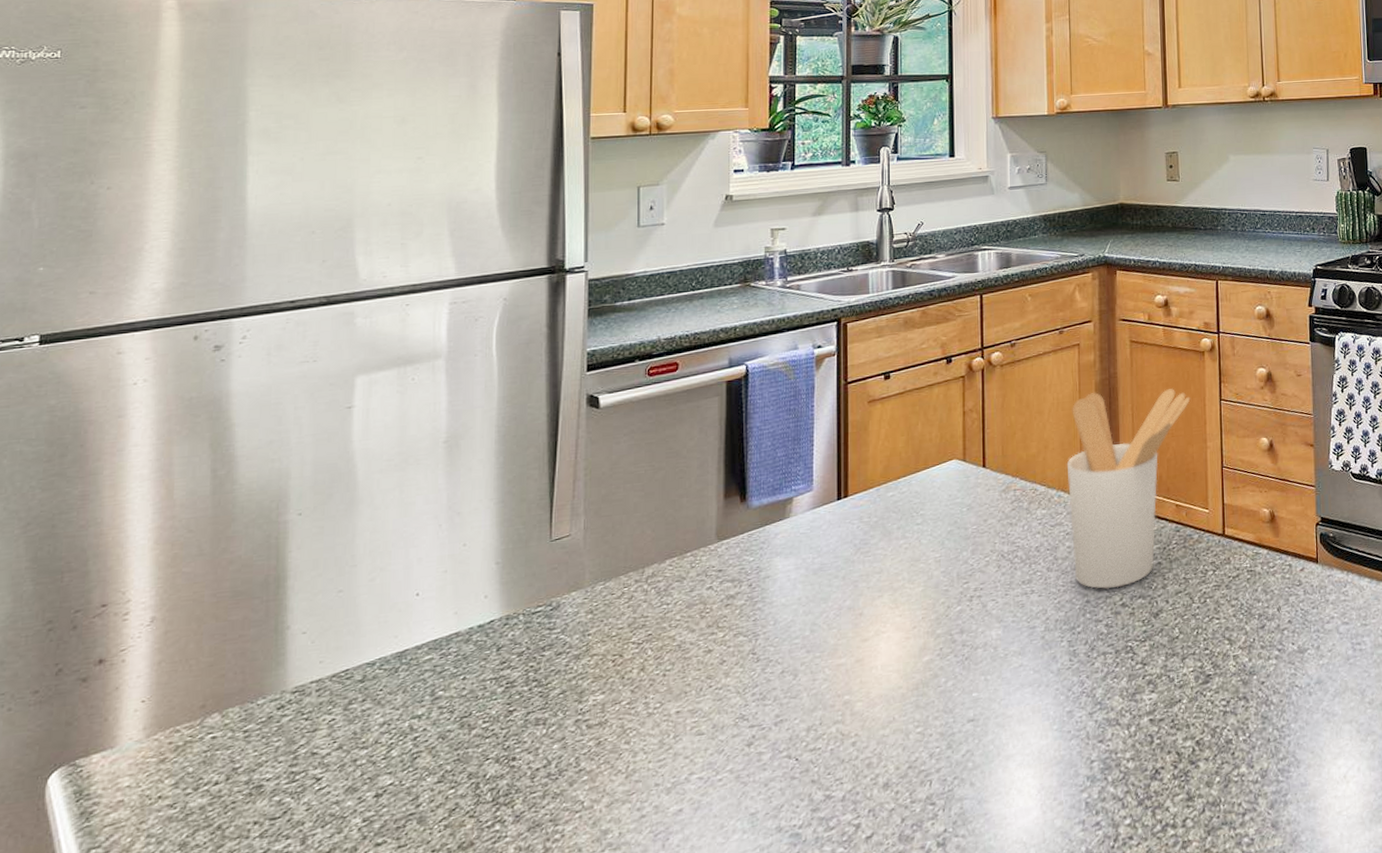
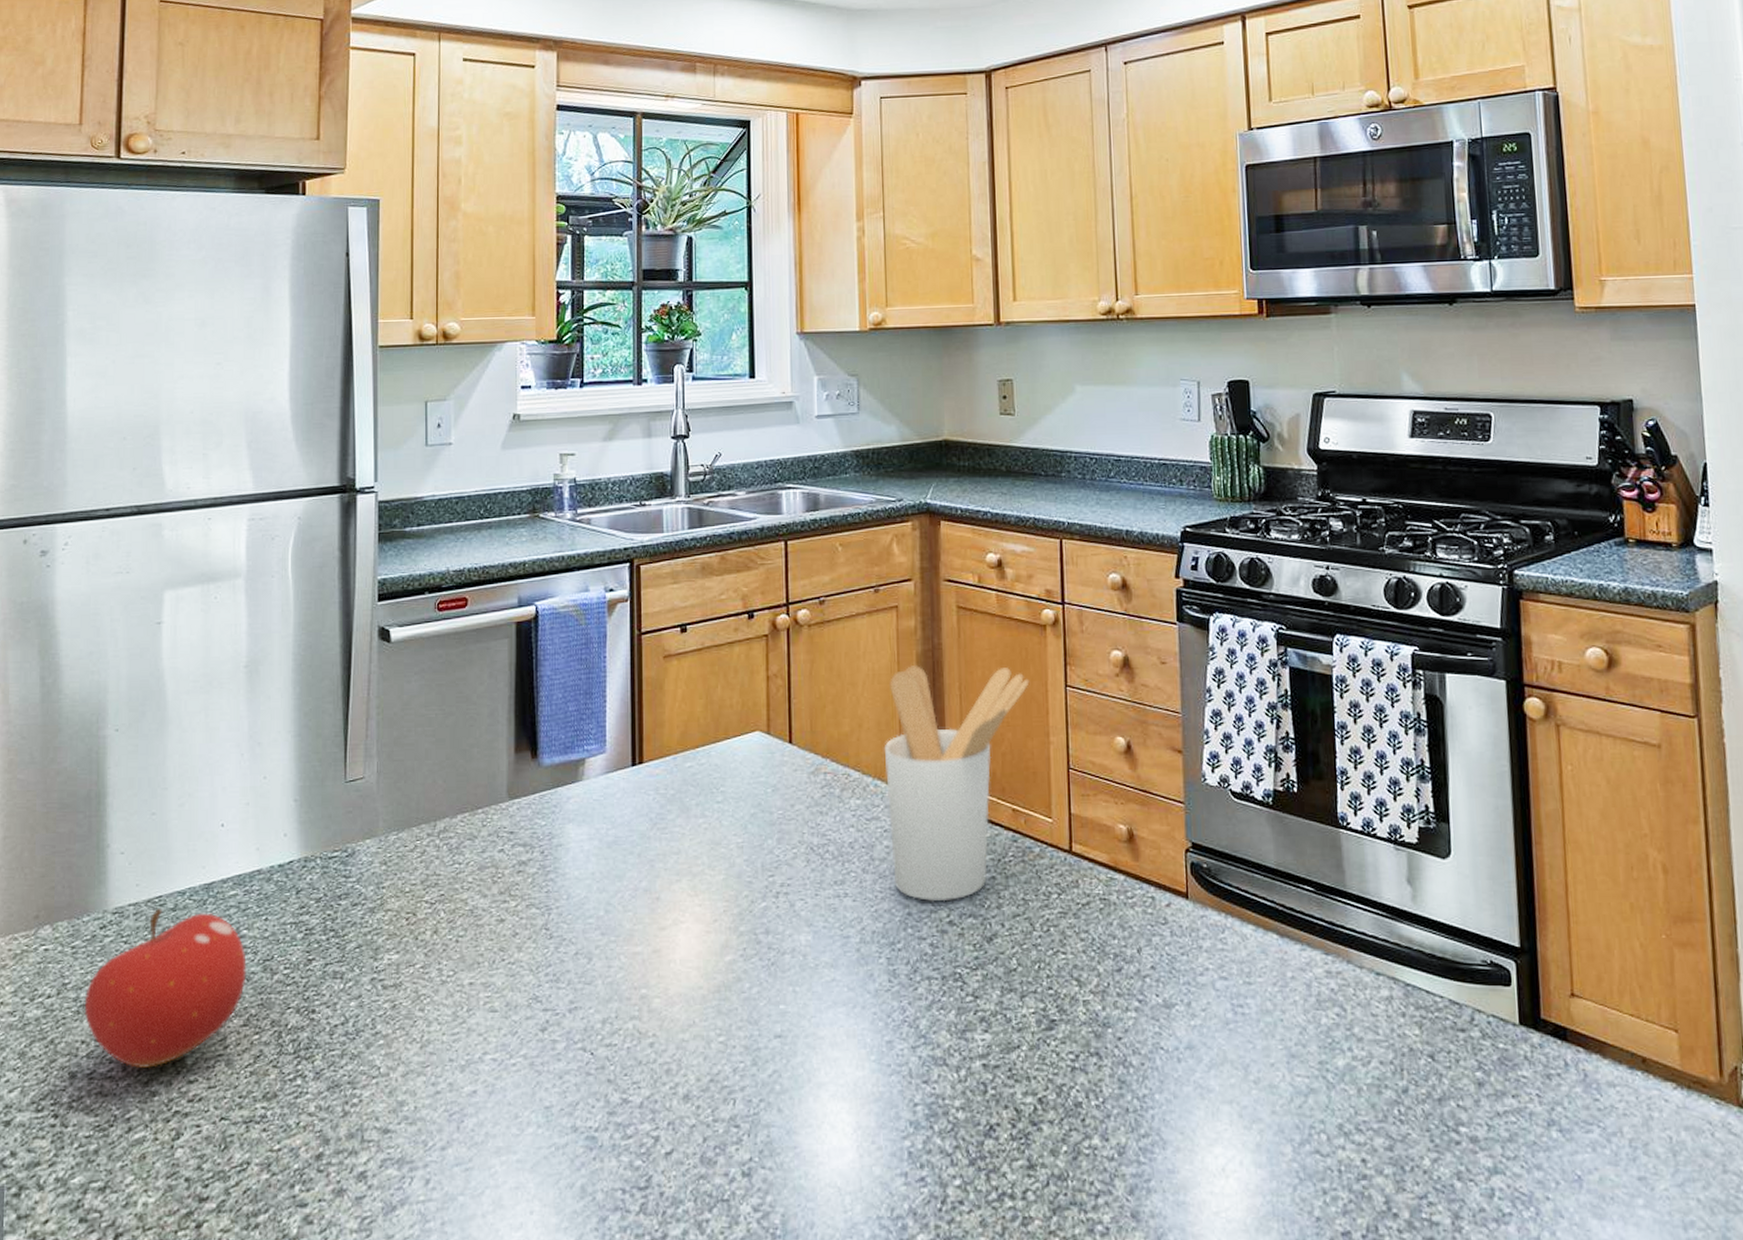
fruit: none [257,679,442,840] -> present [84,908,247,1068]

